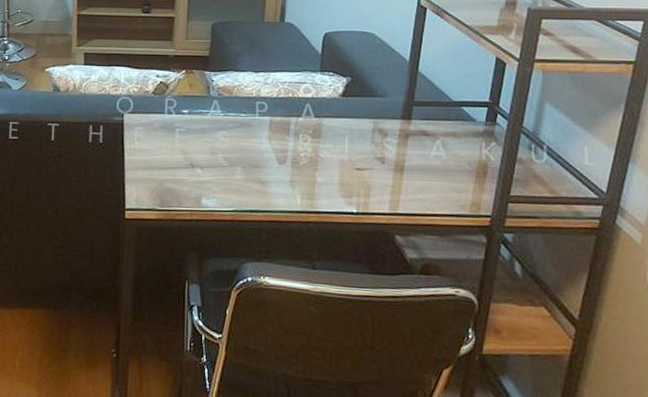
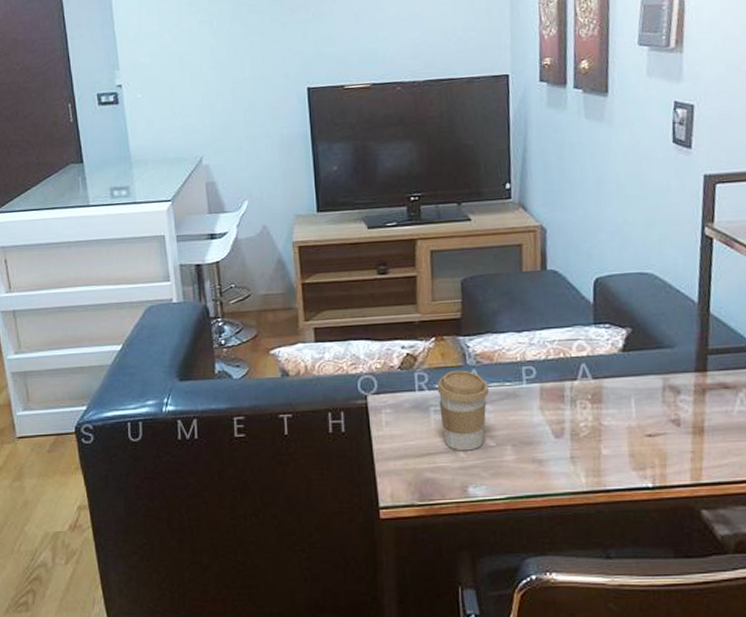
coffee cup: none [183,99,227,168] -> present [436,370,489,451]

